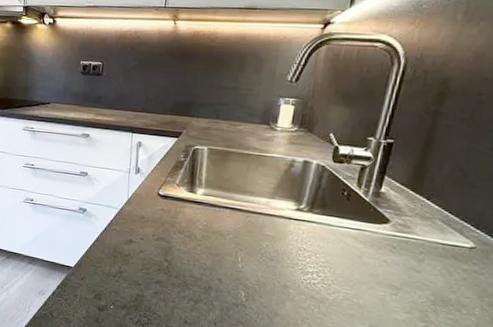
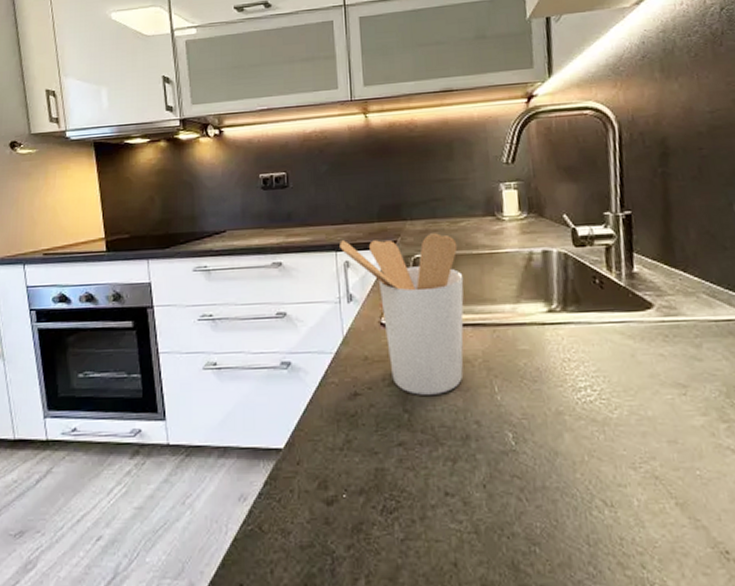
utensil holder: none [136,125,232,254] -> present [339,233,464,395]

